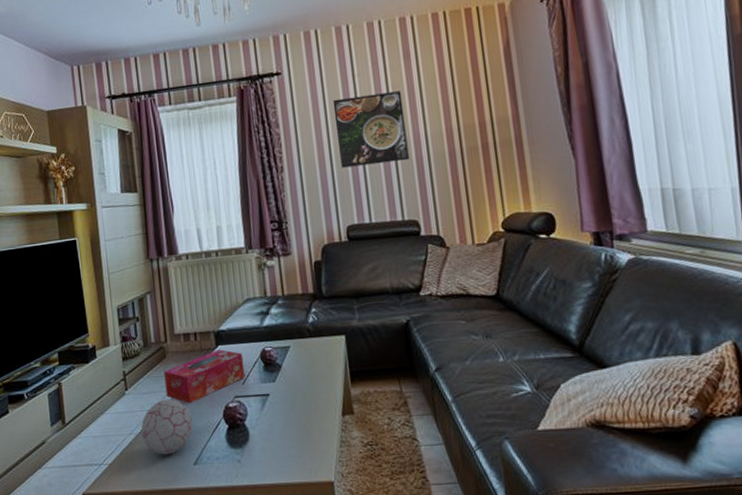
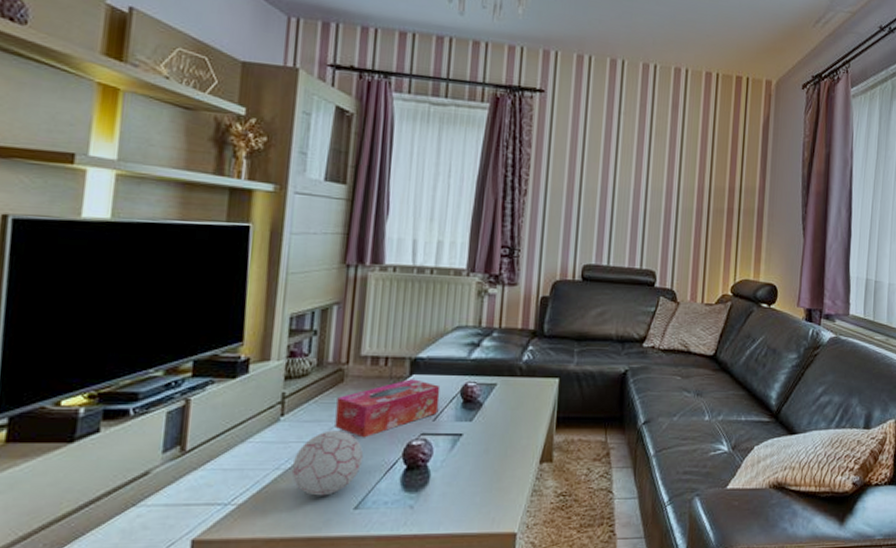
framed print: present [332,91,410,168] -> none [589,132,663,210]

